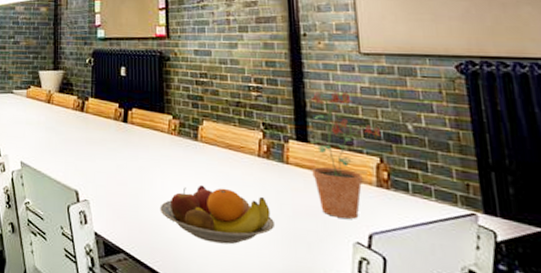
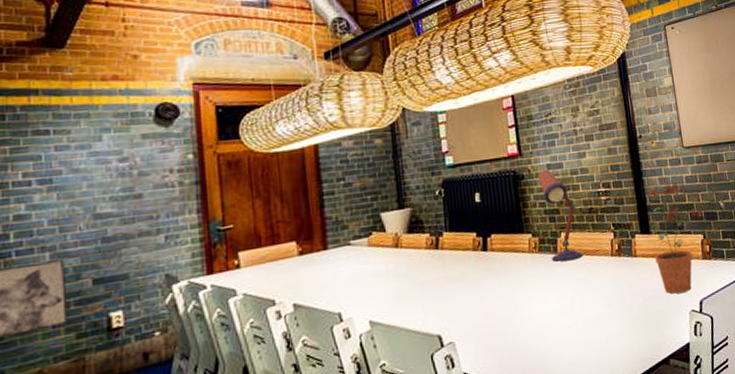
fruit bowl: present [160,184,276,245] -> none [527,291,630,348]
desk lamp: none [184,55,226,152] -> present [538,169,583,262]

